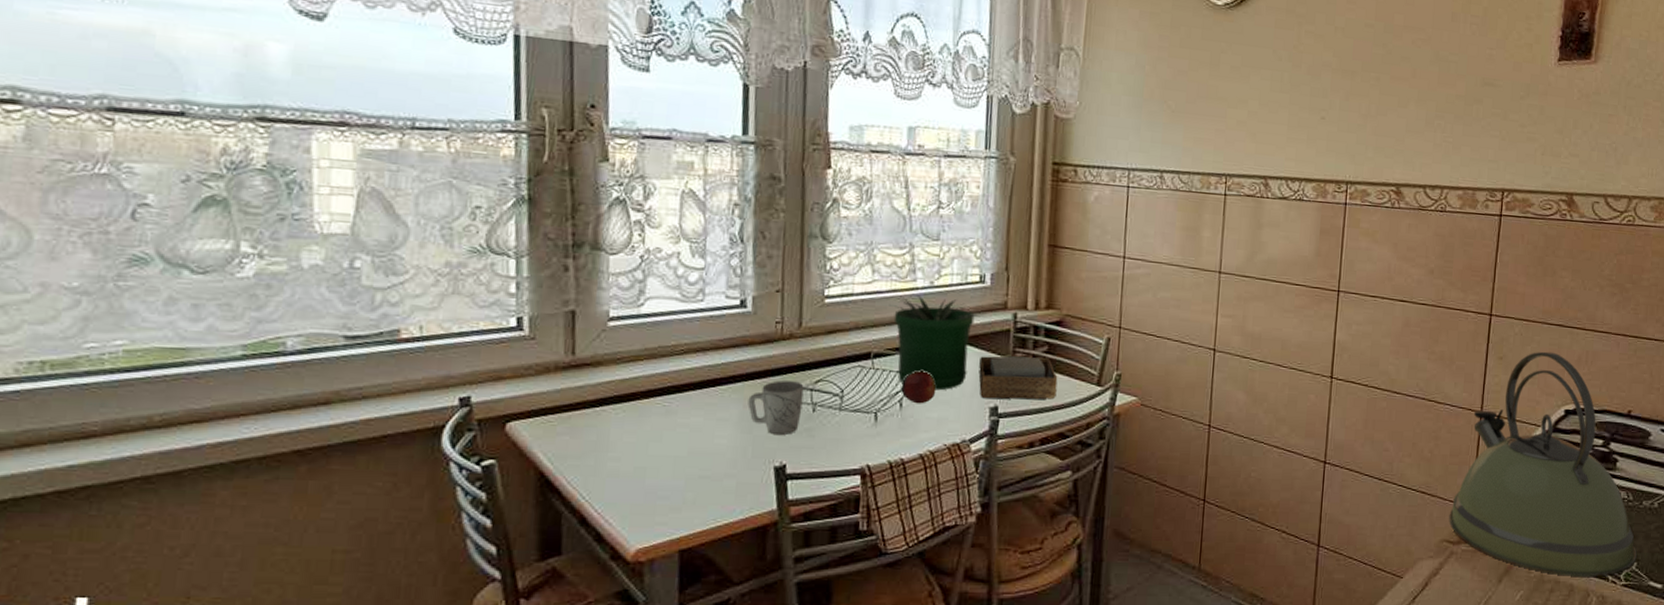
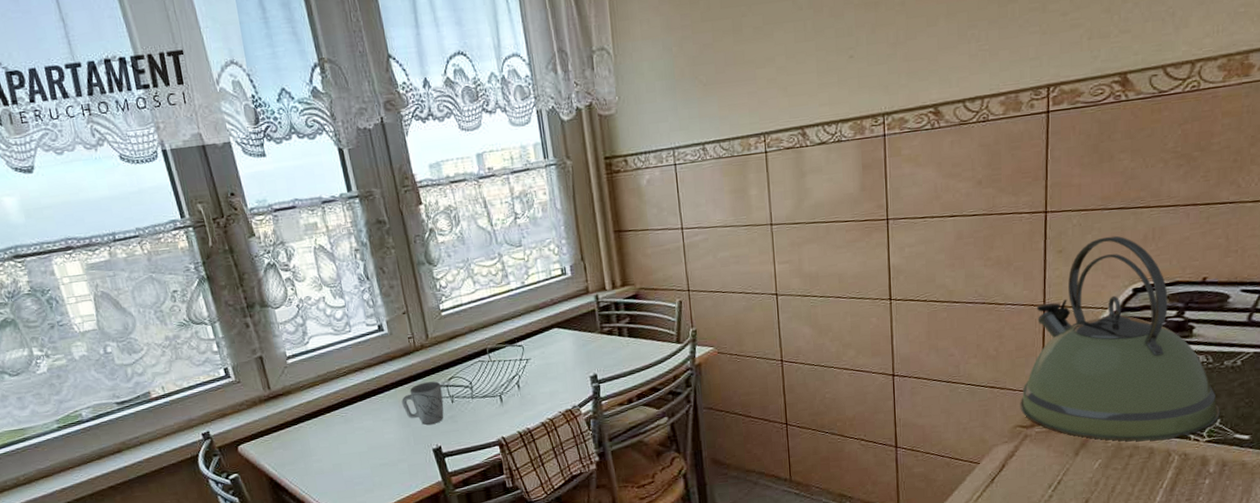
planter: present [889,295,995,391] -> none [492,293,580,370]
apple: present [901,371,936,404] -> none [515,356,544,384]
napkin holder: present [978,356,1058,400] -> none [574,328,644,370]

